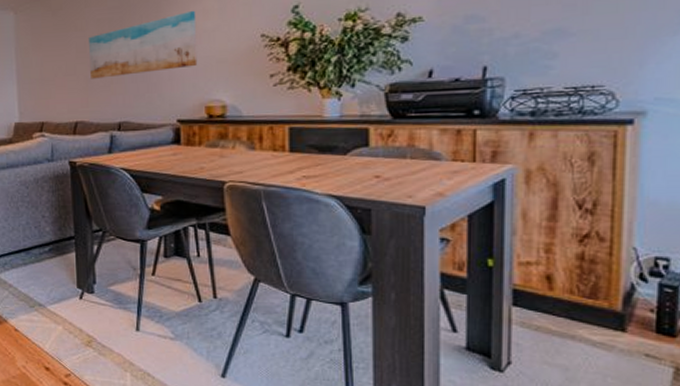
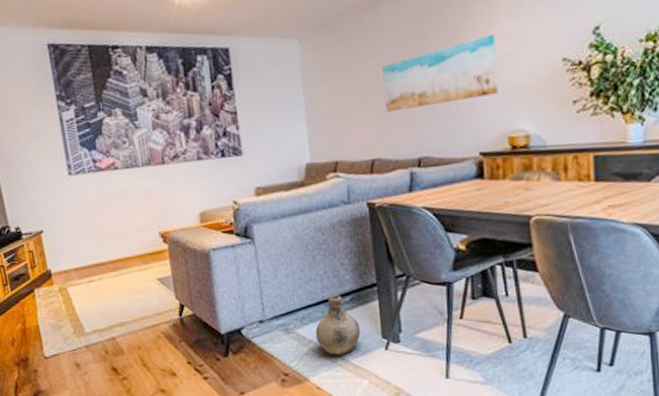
ceramic jug: none [15,244,57,300] -> present [315,295,360,355]

